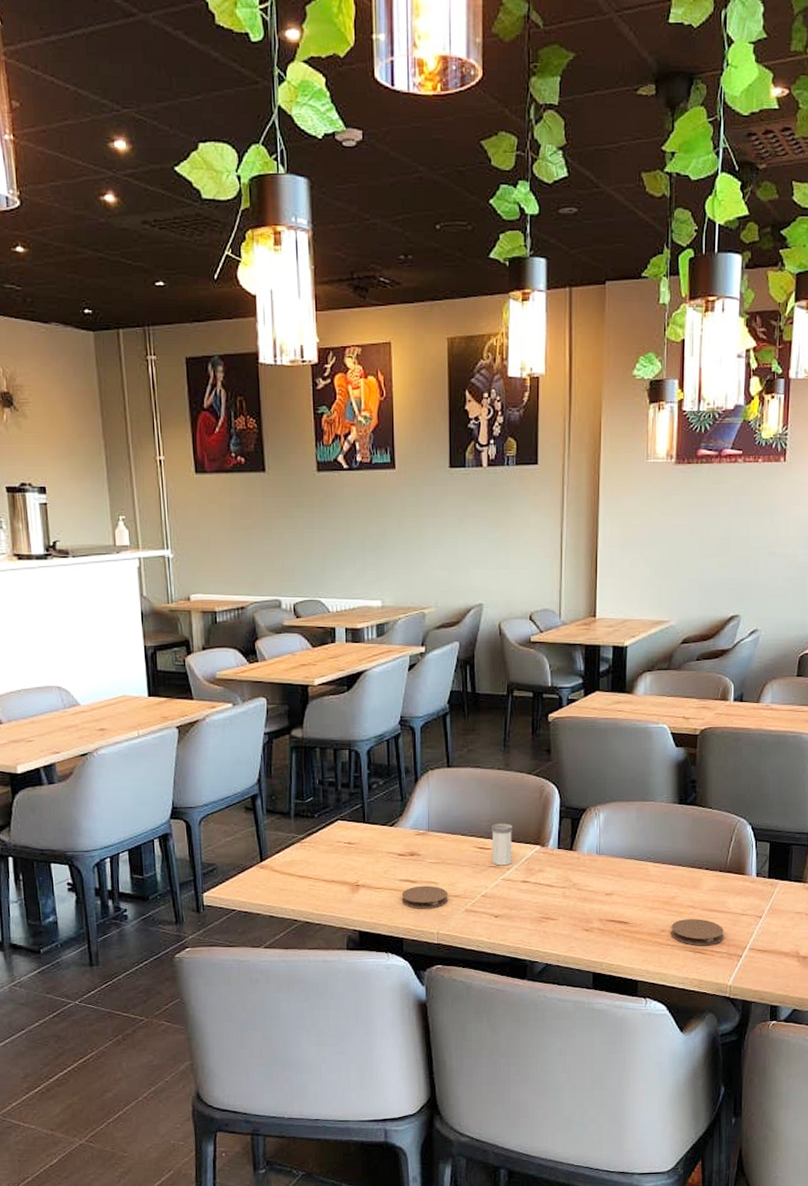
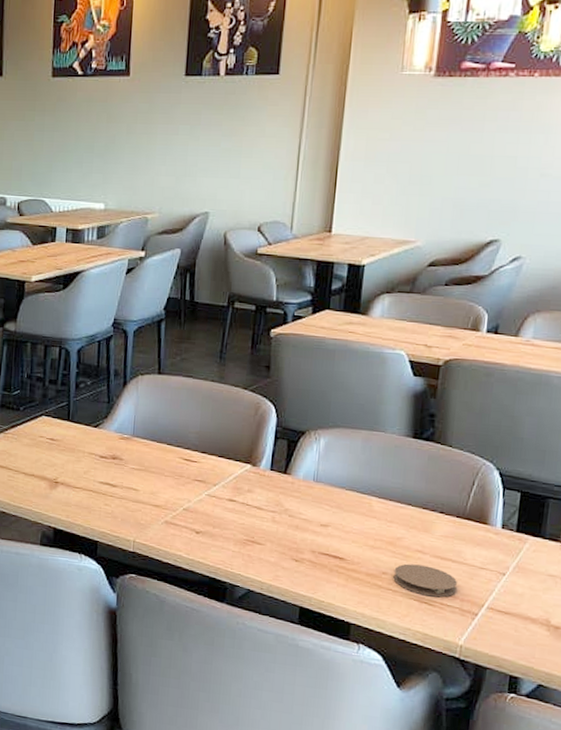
coaster: present [401,885,448,909] -> none [99,490,149,516]
salt shaker: present [491,823,513,866] -> none [197,436,223,481]

